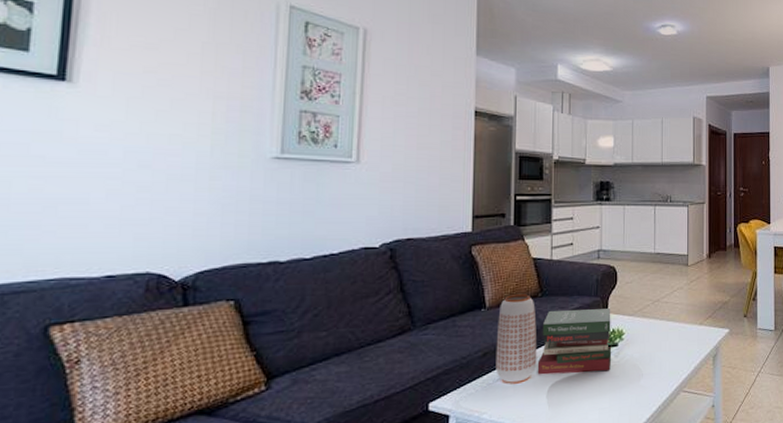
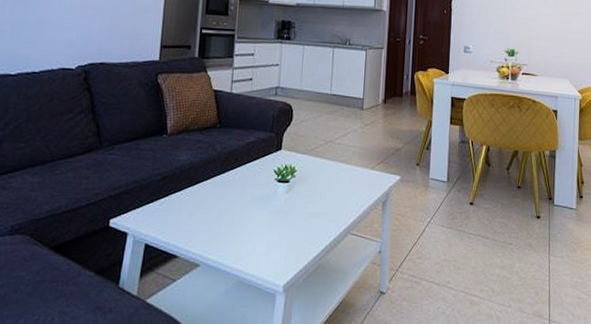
vase: present [496,294,537,384] -> none [172,124,214,209]
books: present [537,308,612,374] -> none [211,142,285,206]

